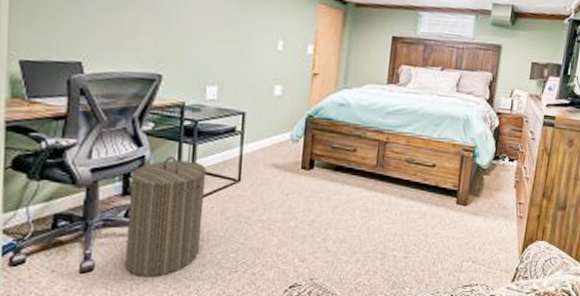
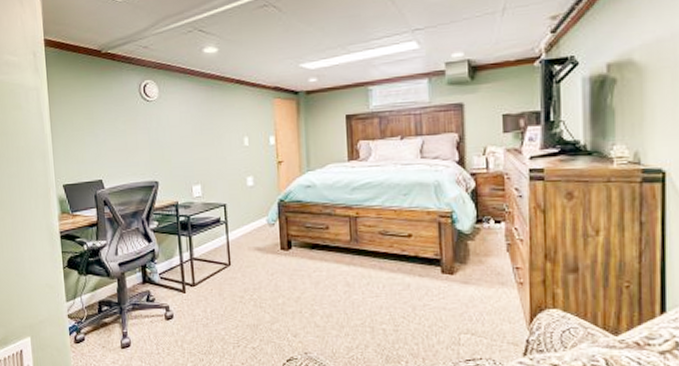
laundry hamper: present [124,157,207,277] -> none [146,248,206,352]

